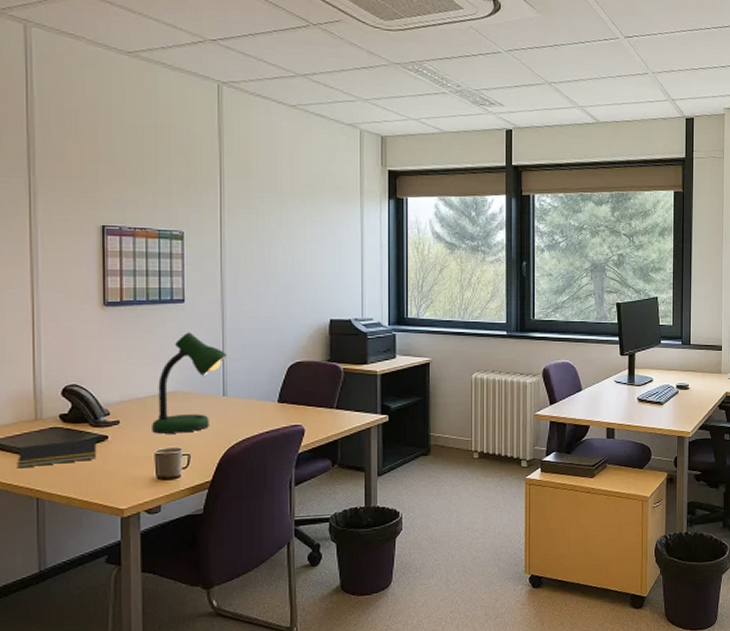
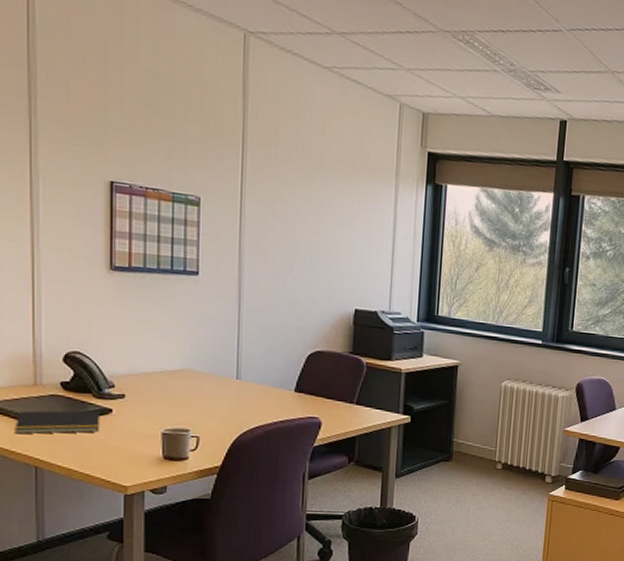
desk lamp: present [152,332,227,434] -> none [160,307,243,414]

